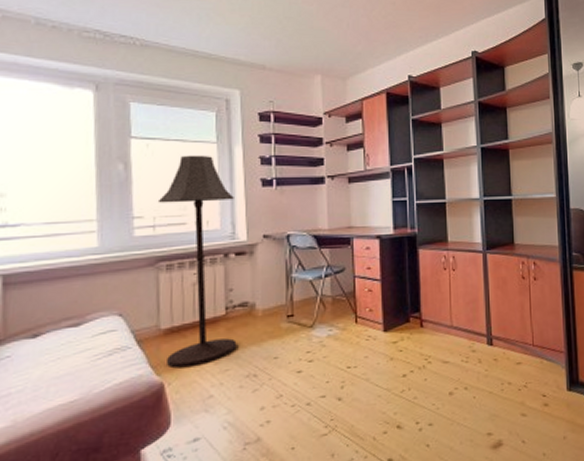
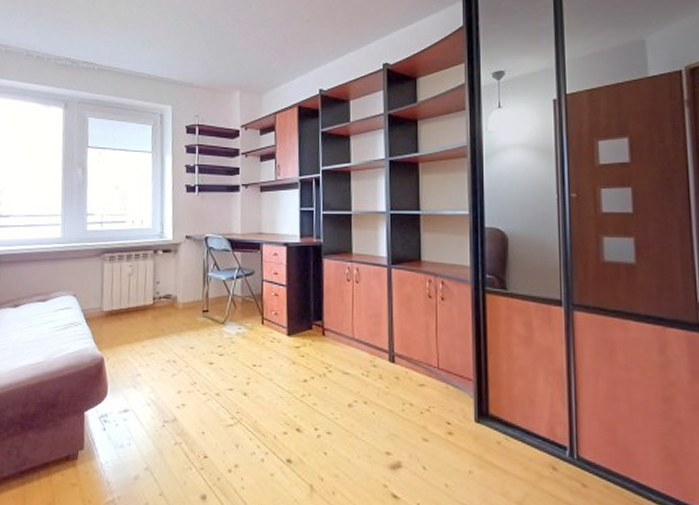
floor lamp: present [157,155,237,369] -> none [105,162,164,347]

